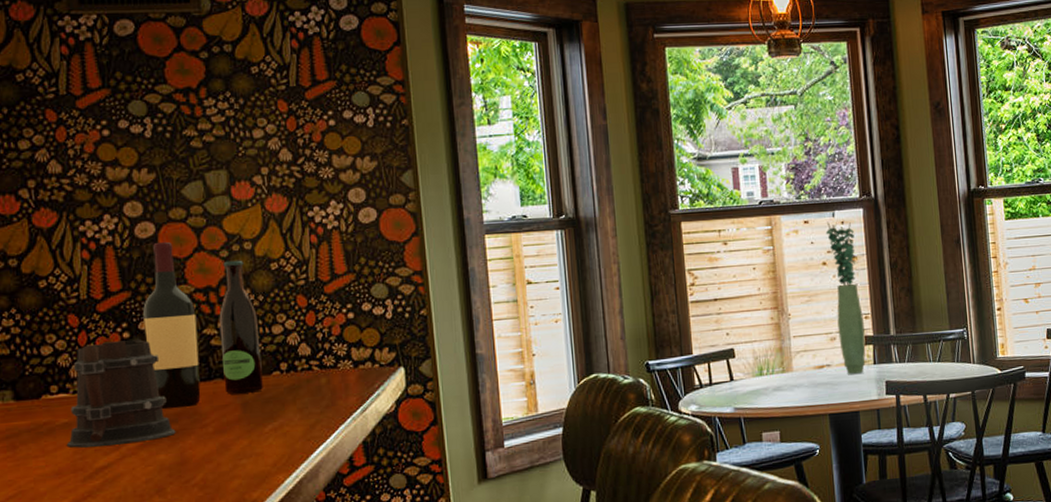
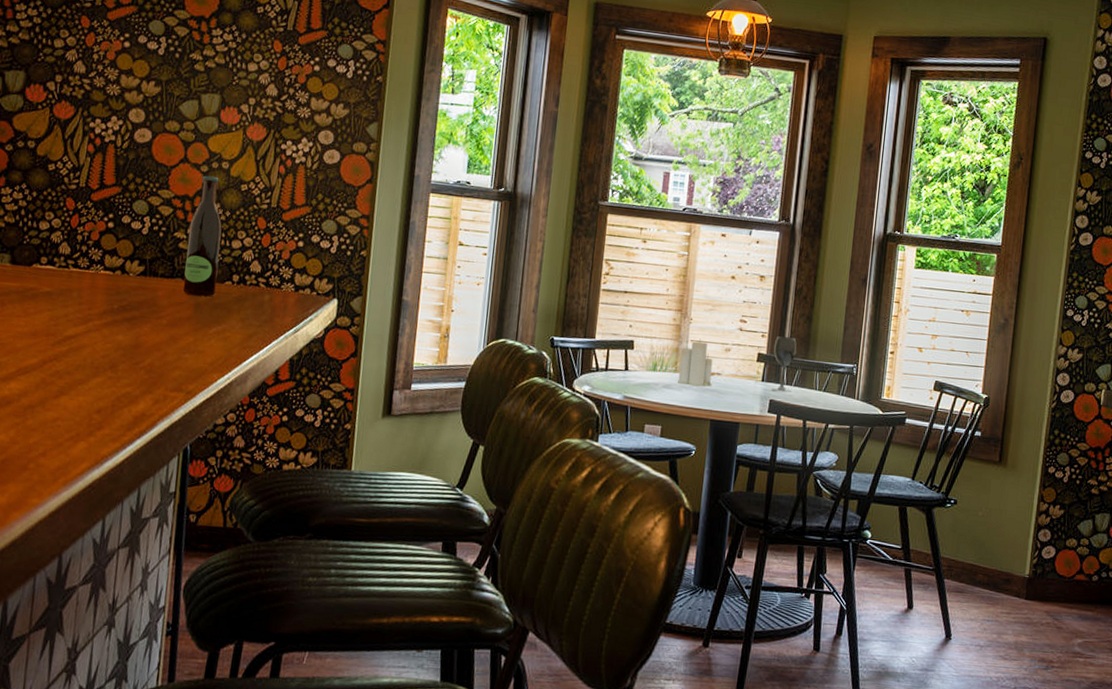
beer mug: present [66,338,176,448] -> none [44,227,136,321]
wine bottle: present [143,241,201,409] -> none [126,148,172,298]
candle: none [784,333,825,385] -> present [678,338,713,388]
vase: present [825,221,866,375] -> none [733,238,767,388]
wine glass: none [880,312,906,372] -> present [771,336,797,393]

